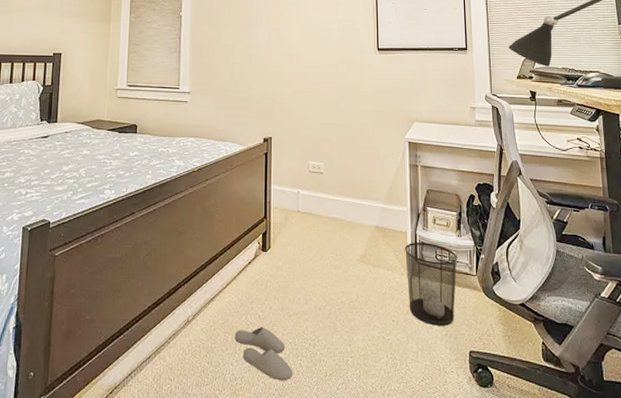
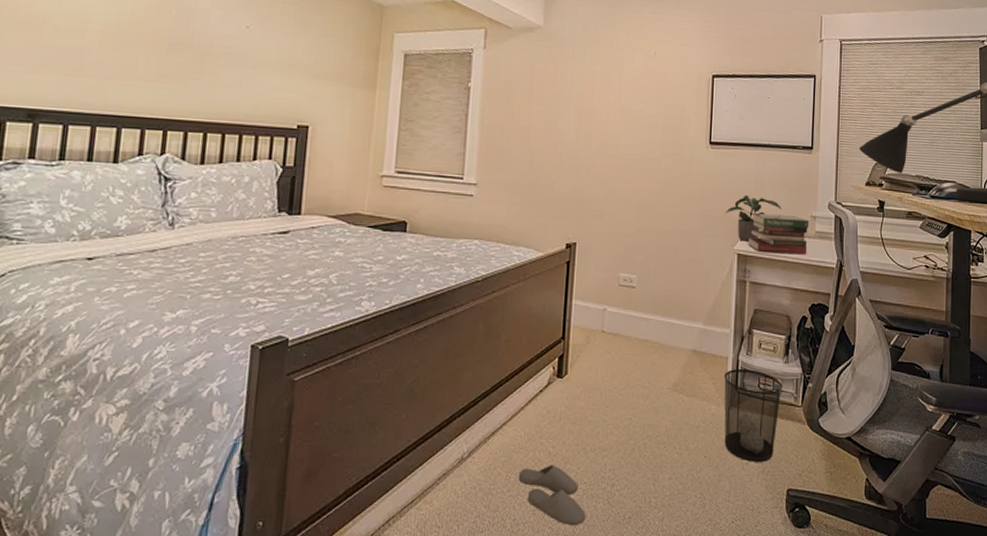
potted plant: none [396,91,444,131] -> present [726,194,781,242]
books: none [416,107,470,141] -> present [748,213,809,255]

